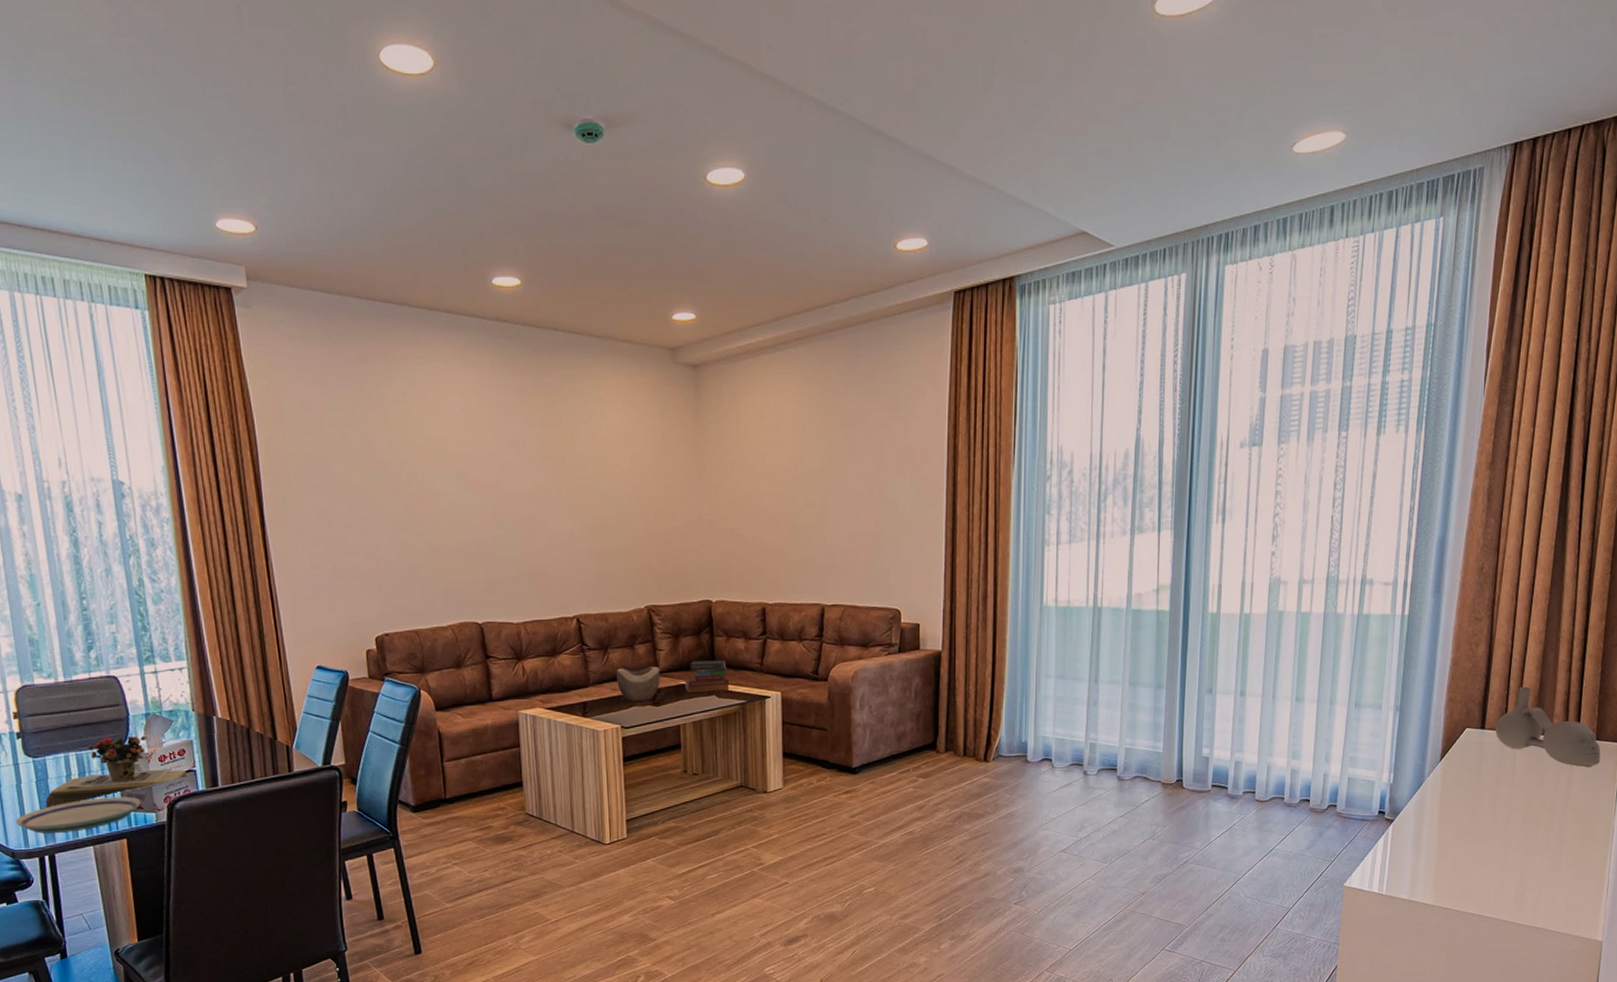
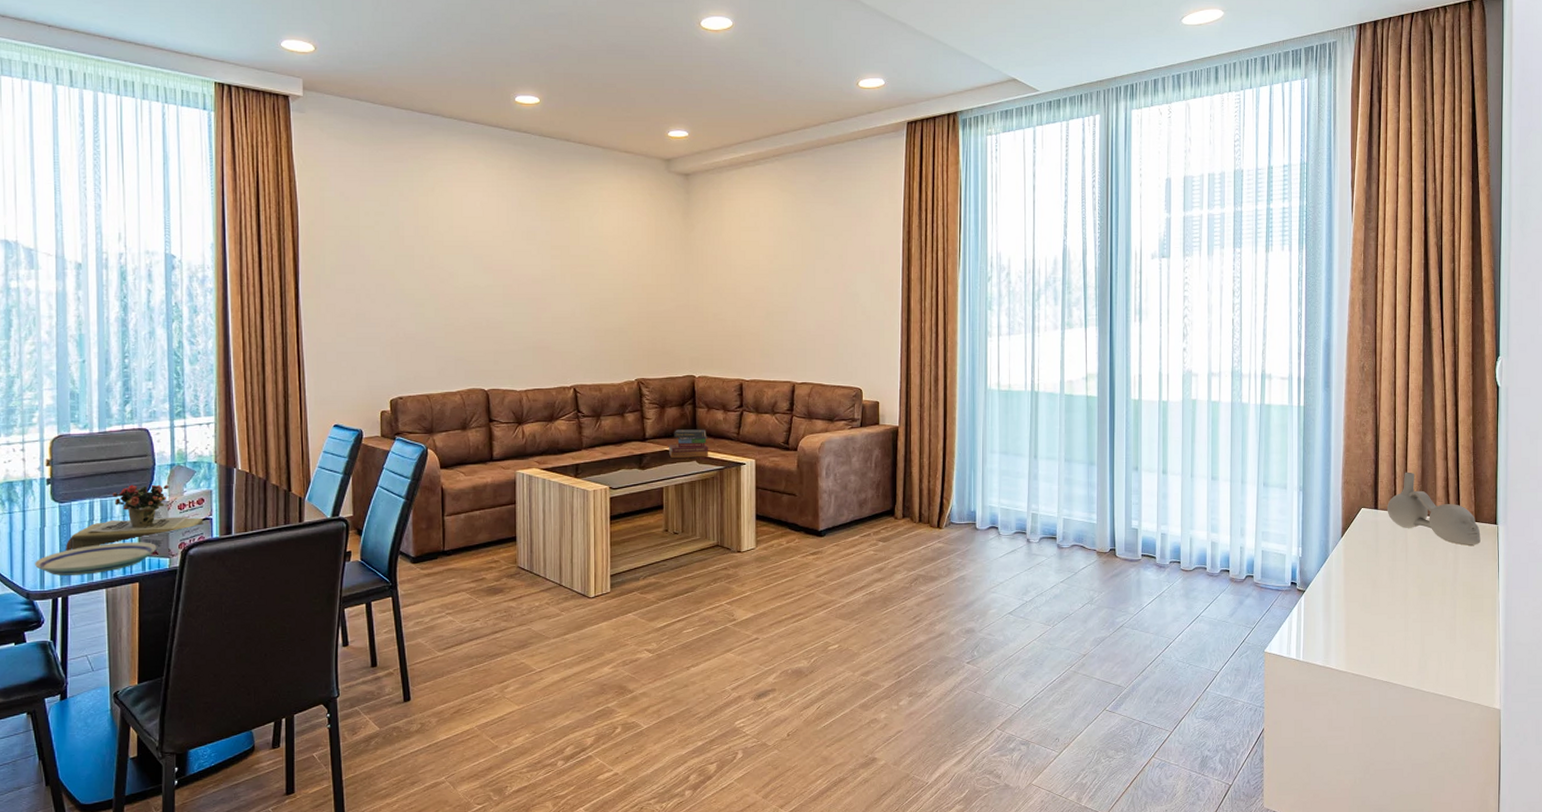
decorative bowl: present [616,666,660,701] -> none [607,433,647,464]

